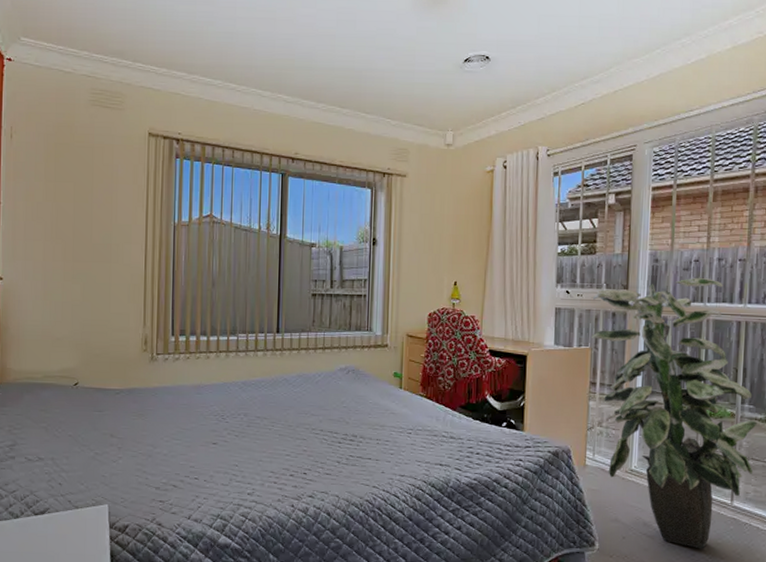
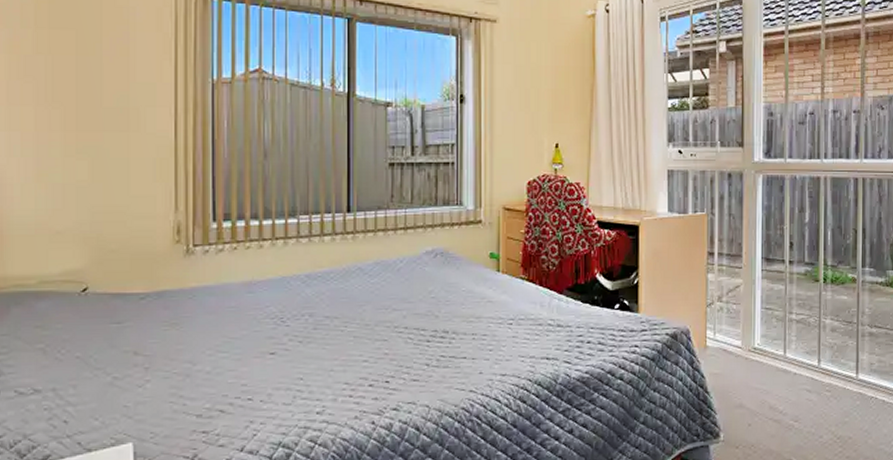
indoor plant: present [592,278,757,549] -> none [706,132,878,430]

